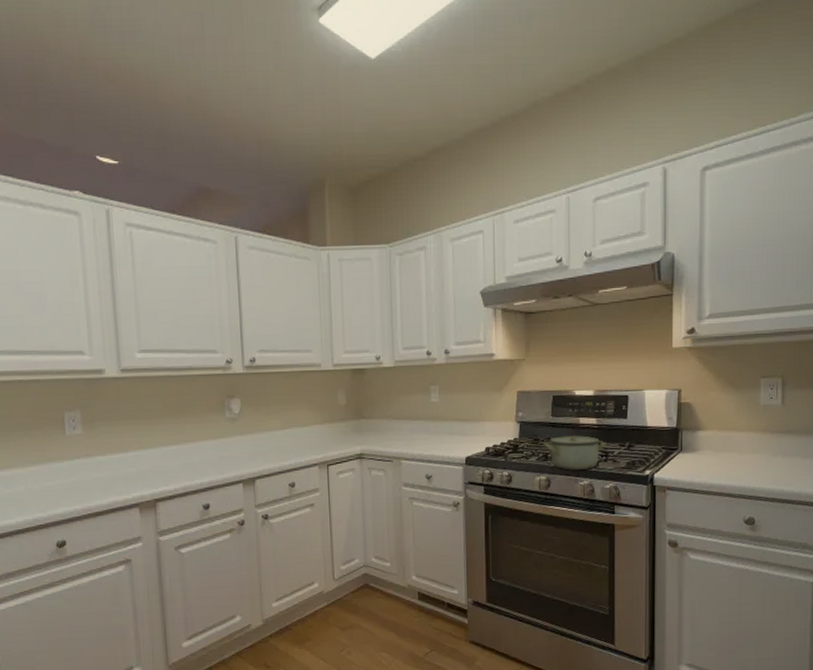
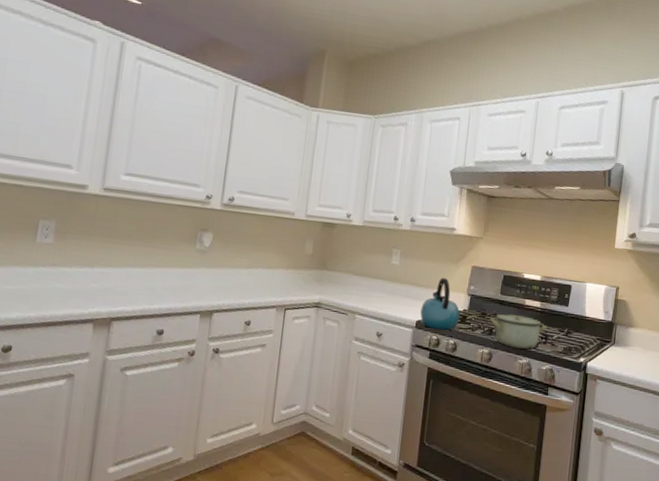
kettle: none [469,408,511,464] -> present [420,278,460,331]

